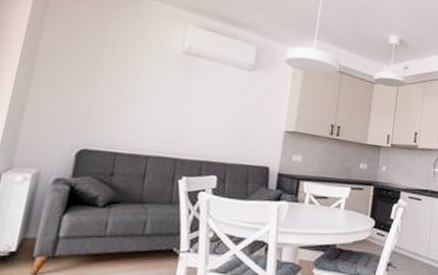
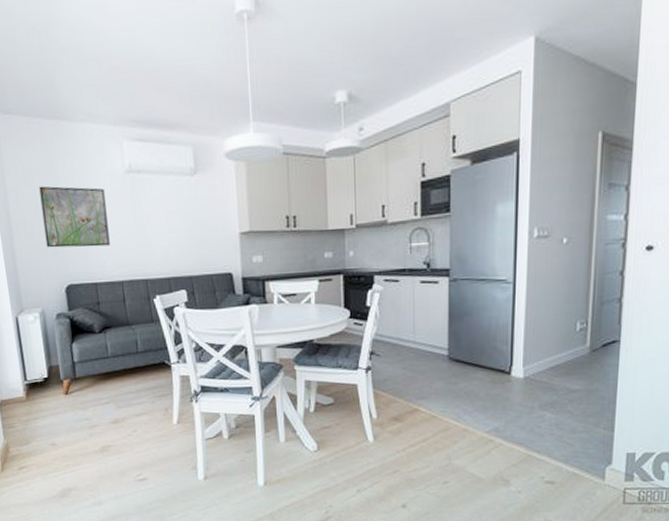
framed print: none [68,44,155,118] -> present [39,186,110,248]

